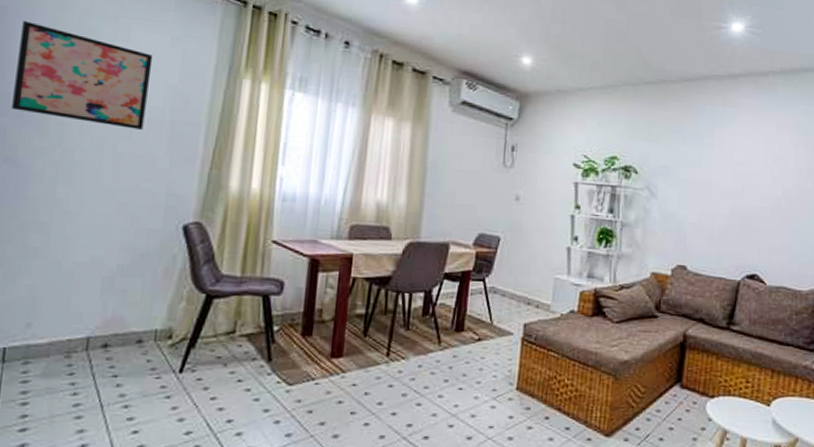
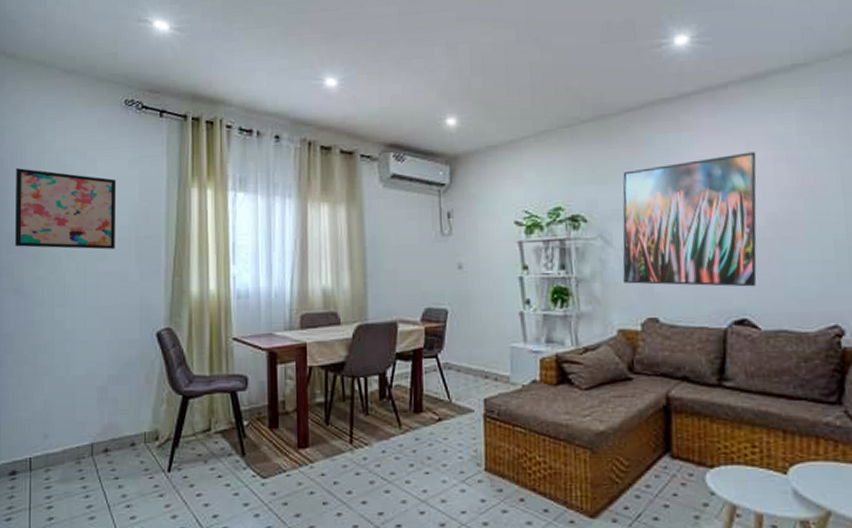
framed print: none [662,133,783,248] -> present [622,152,757,287]

